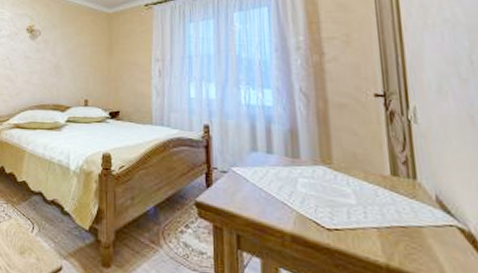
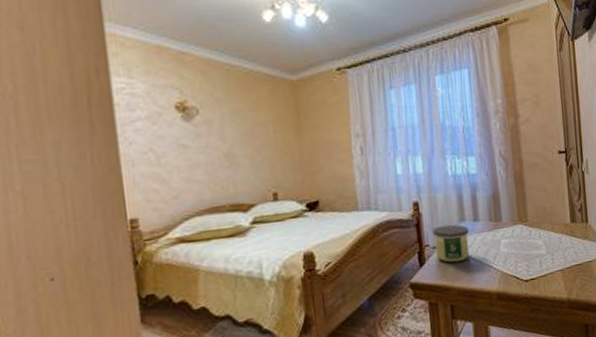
candle: none [222,151,261,192] -> present [433,224,470,263]

